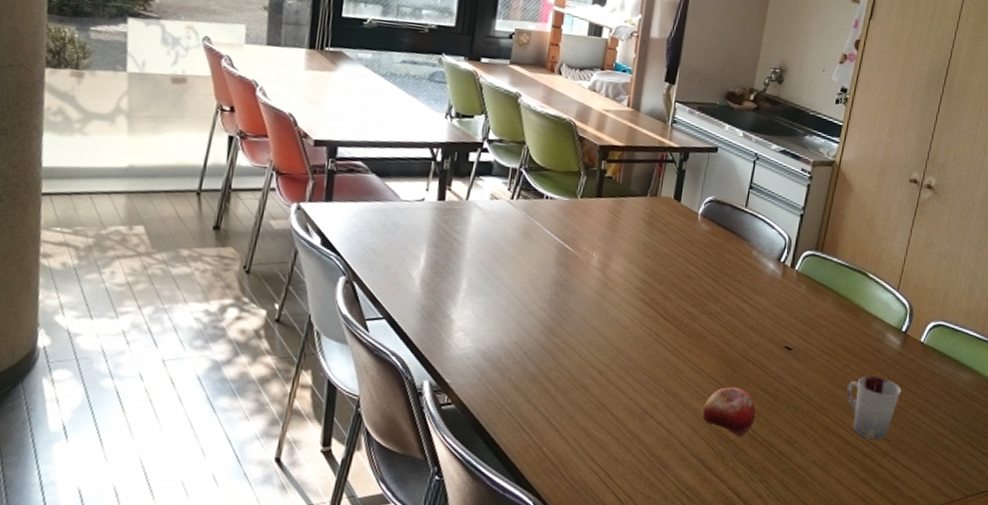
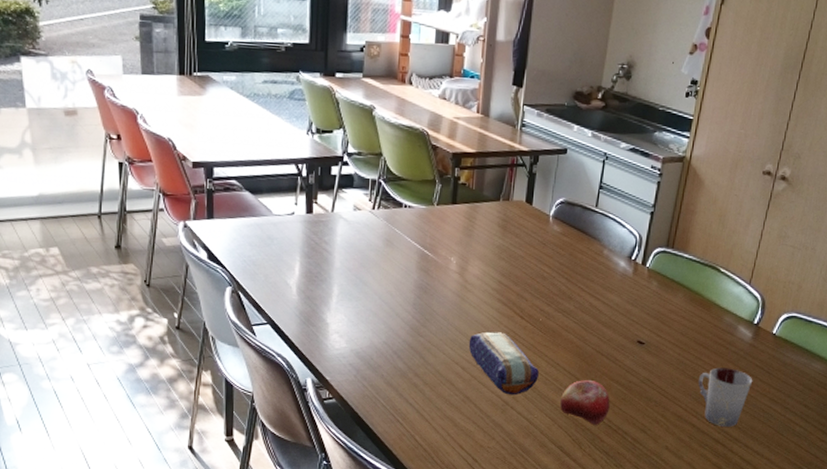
pencil case: none [607,333,682,403] -> present [468,332,539,396]

